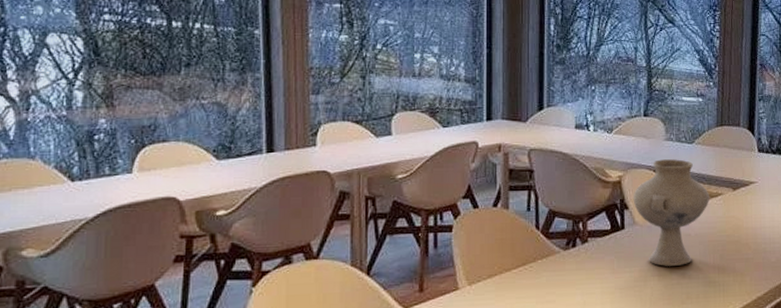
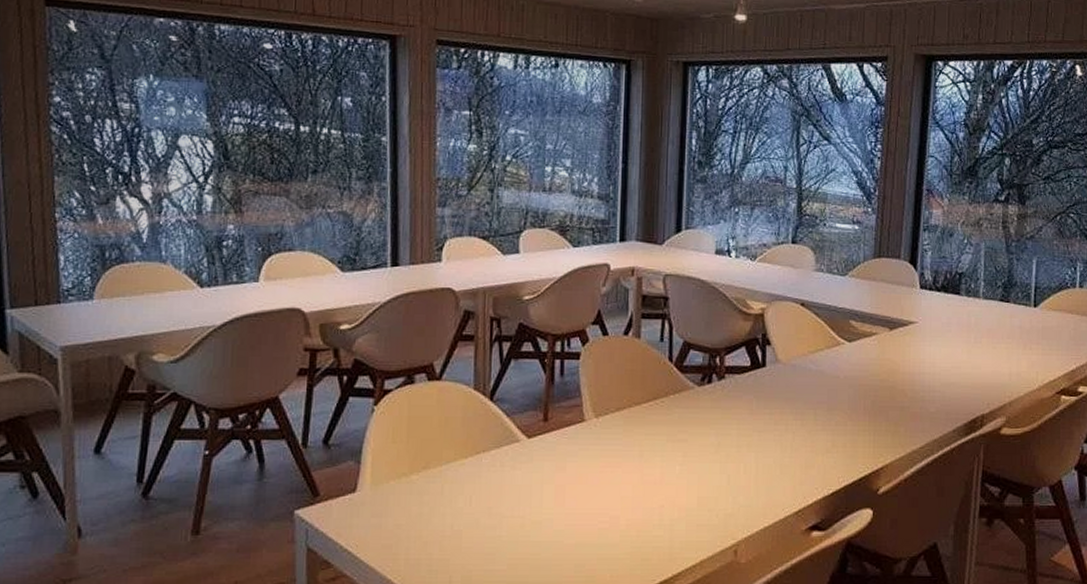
vase: present [633,159,709,266] -> none [776,292,862,410]

